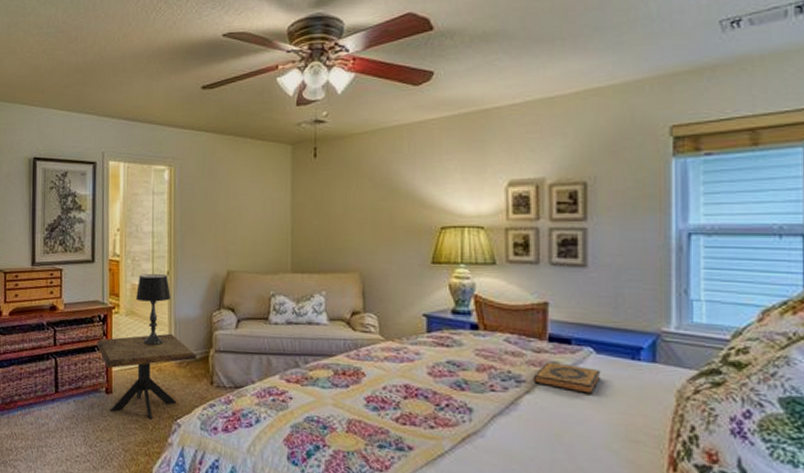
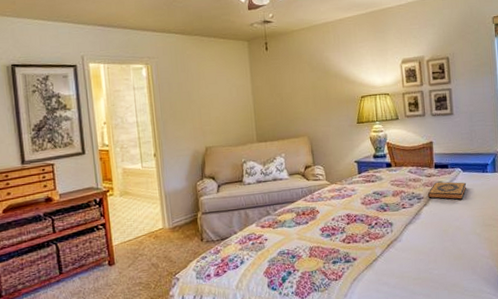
side table: present [97,333,196,421] -> none [95,205,187,281]
table lamp: present [136,273,171,346] -> none [128,156,159,219]

